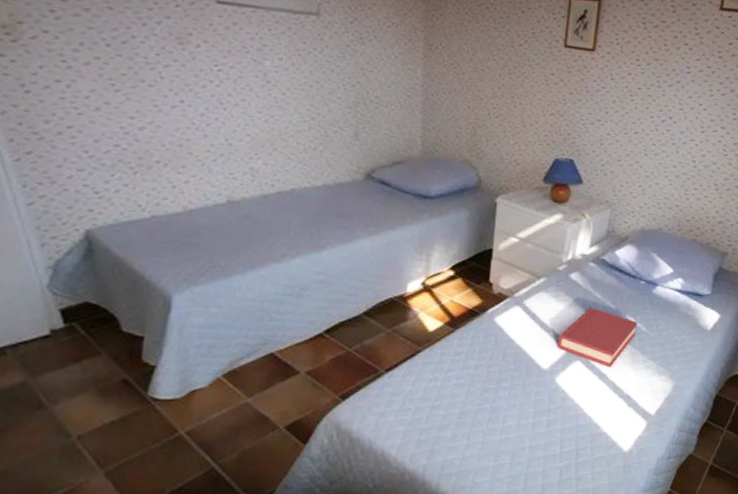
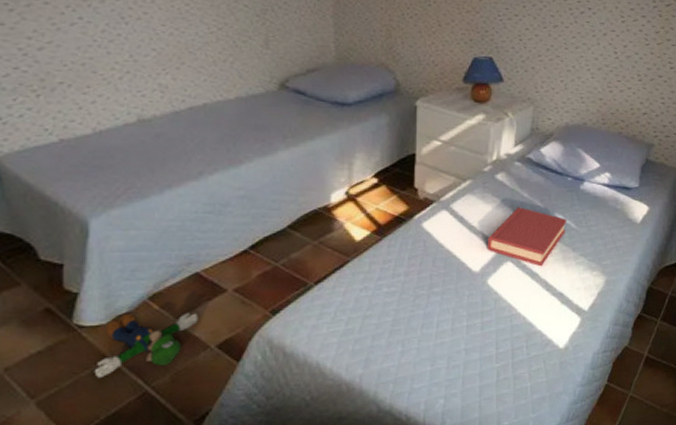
plush toy: none [163,389,270,453] -> present [94,312,198,379]

